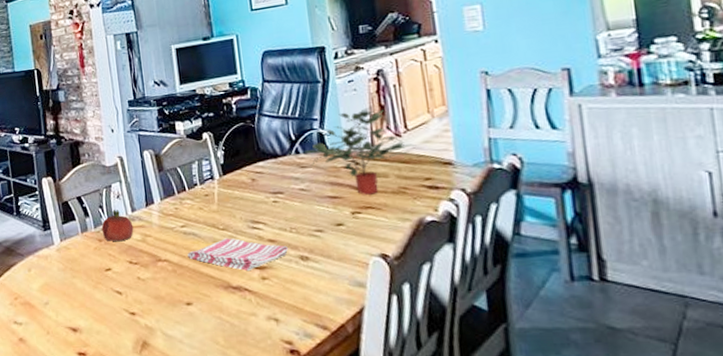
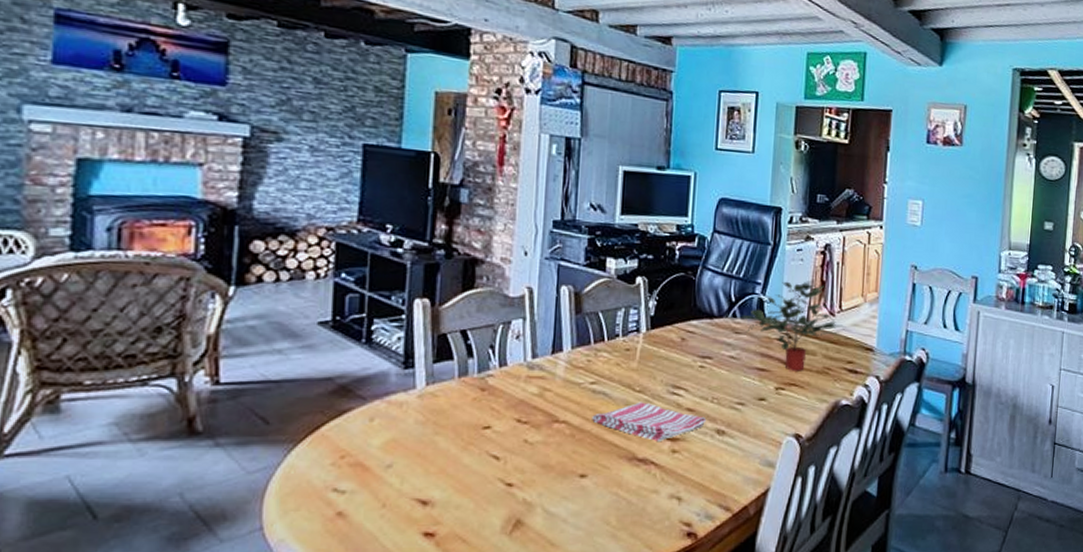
fruit: present [101,210,134,241] -> none [487,353,531,393]

